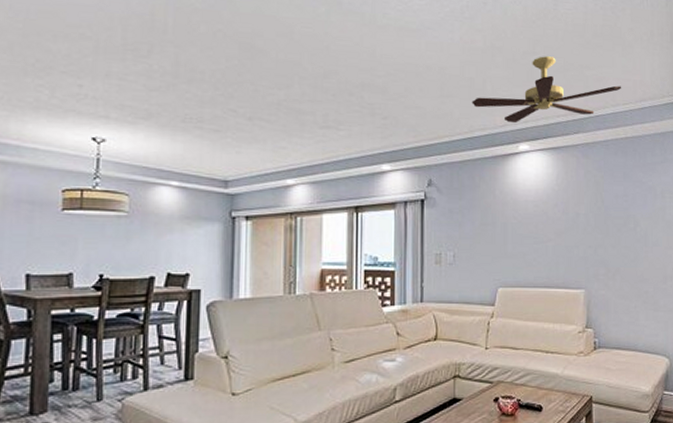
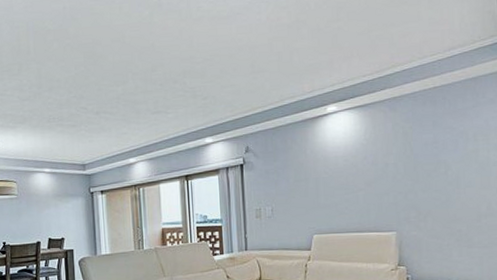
ceiling fan: present [472,56,622,124] -> none [280,20,429,88]

